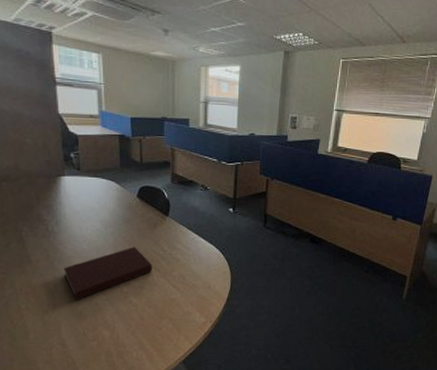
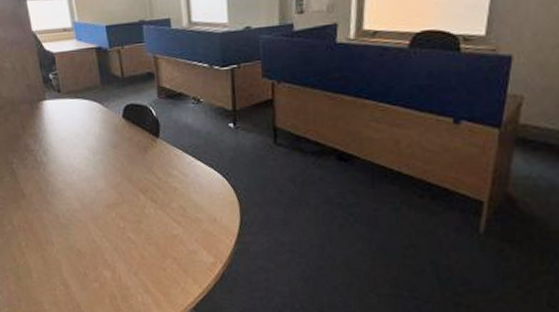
notebook: present [63,246,153,301] -> none [56,175,149,238]

